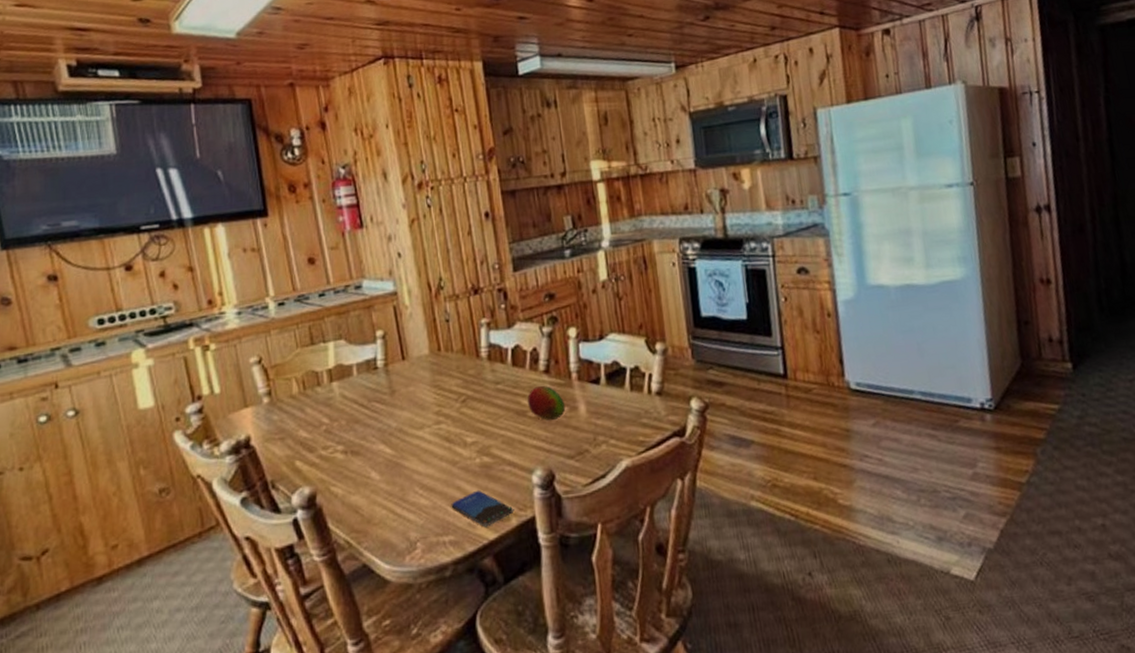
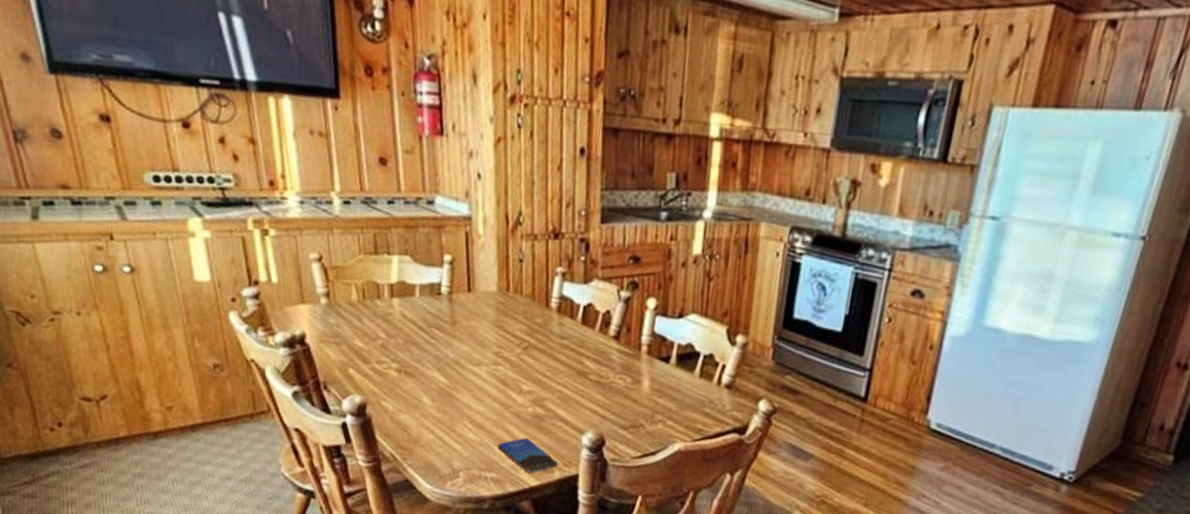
fruit: present [528,385,566,420] -> none [591,350,629,388]

